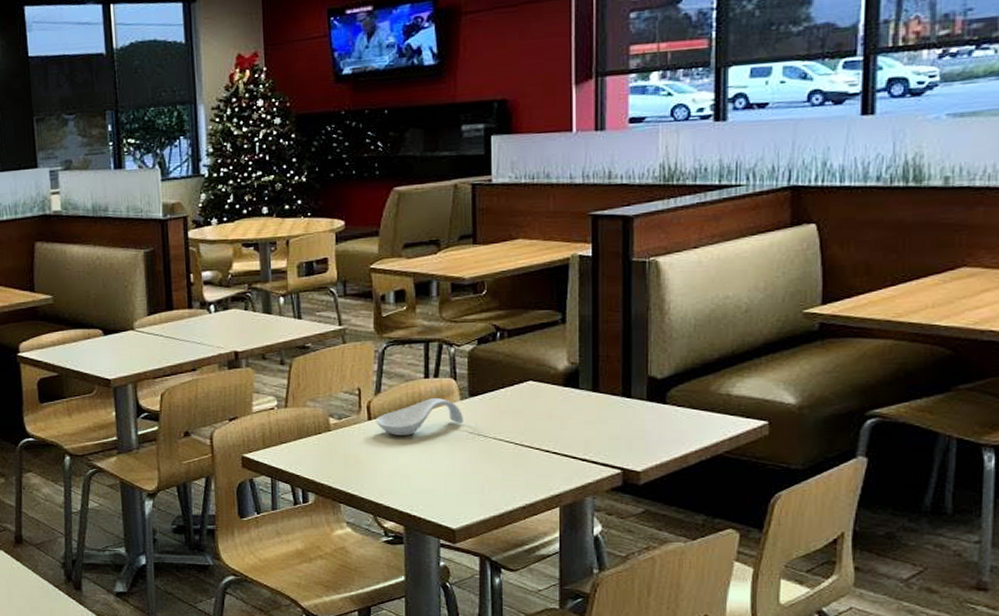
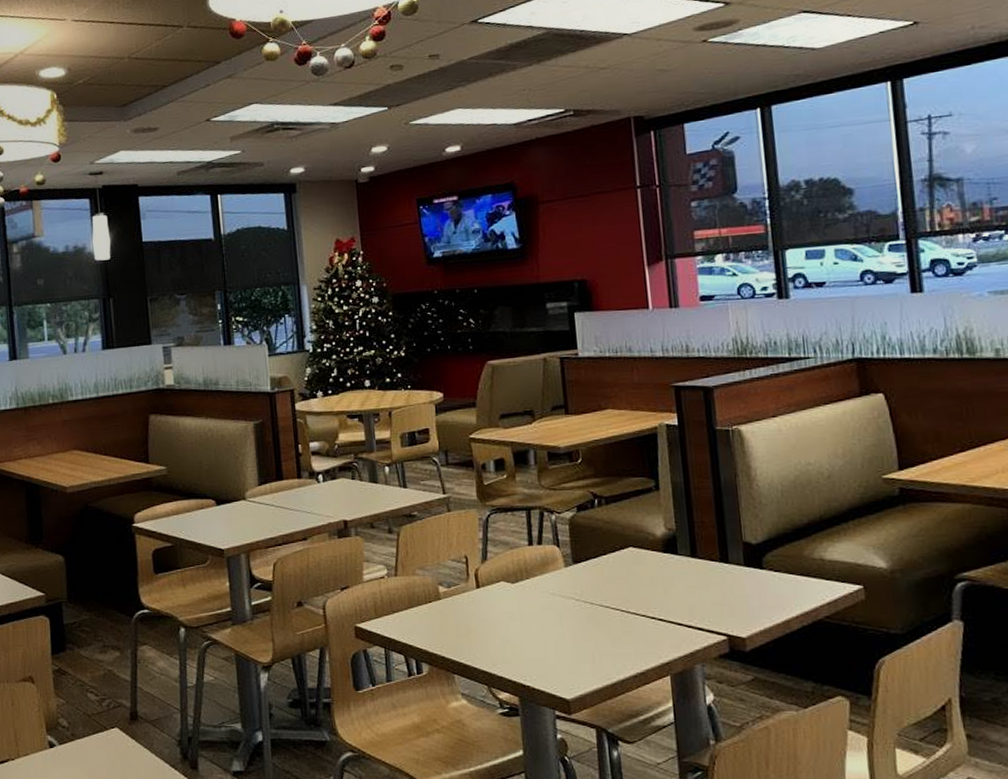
spoon rest: present [375,398,463,436] -> none [484,565,569,604]

